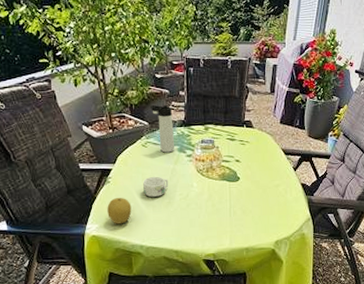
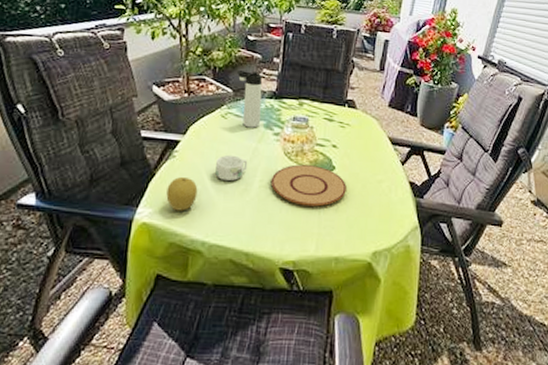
plate: none [188,178,250,211] -> present [270,164,346,207]

